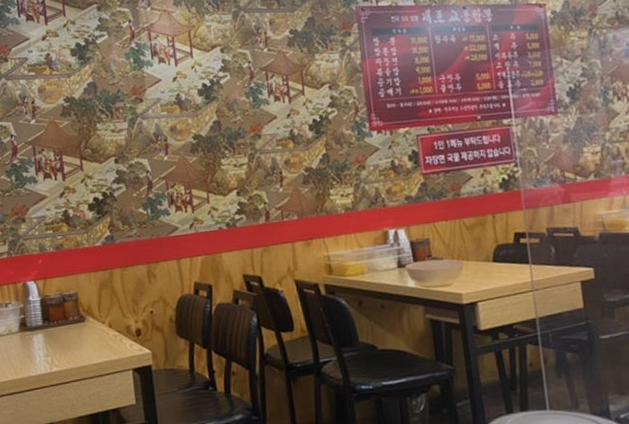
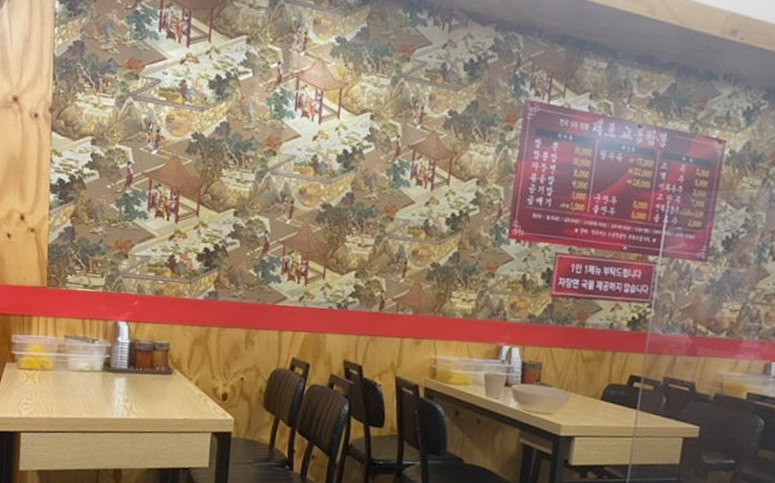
cup: none [377,256,400,283] -> present [483,372,507,399]

